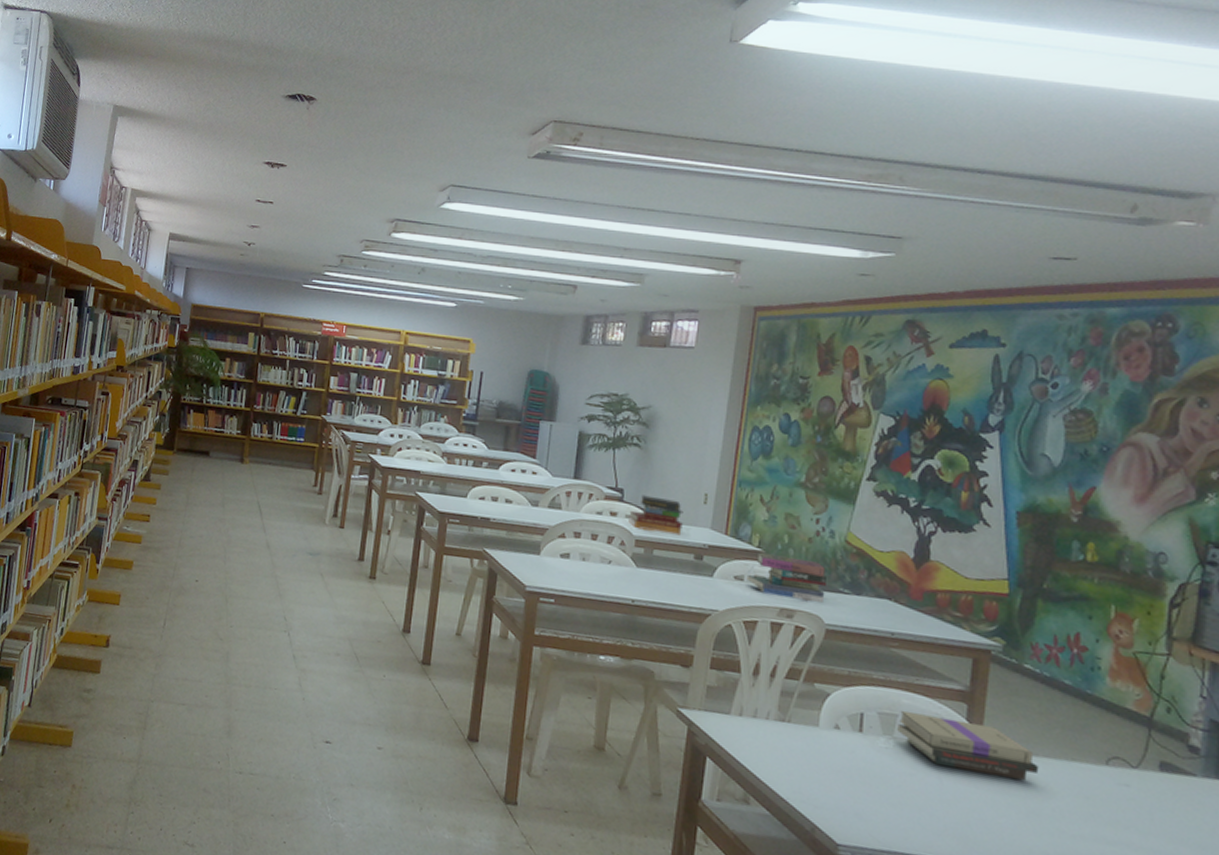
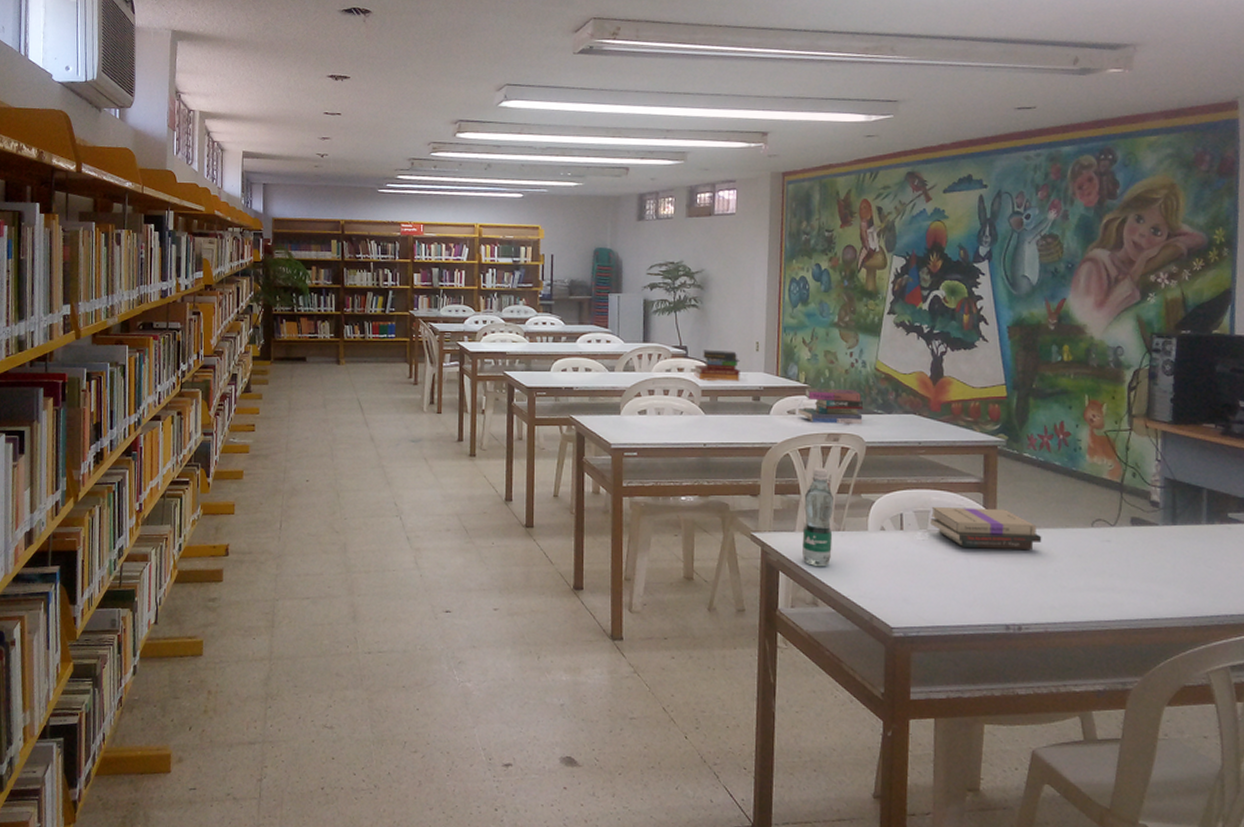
bottle: none [736,645,782,761] -> present [802,468,835,567]

